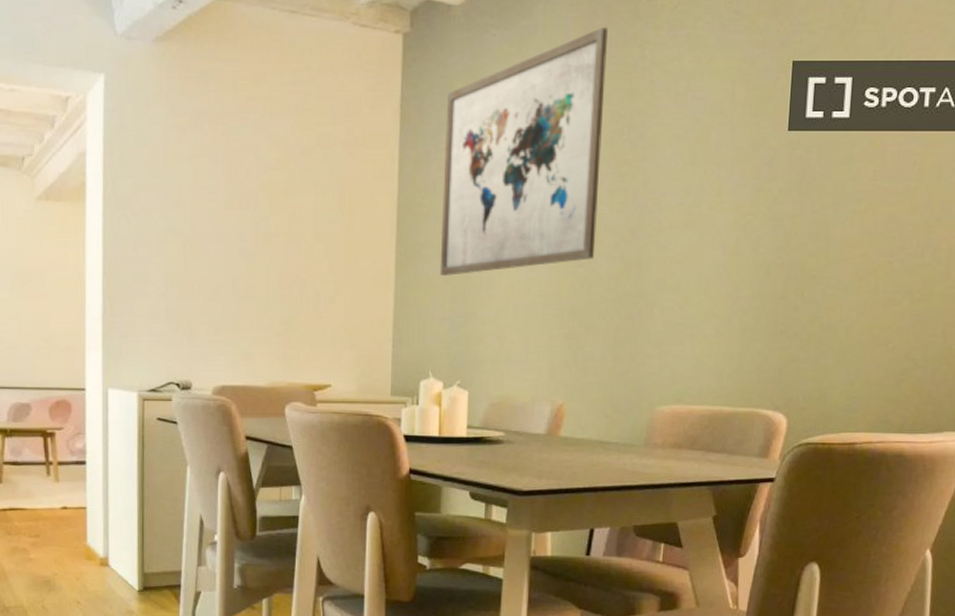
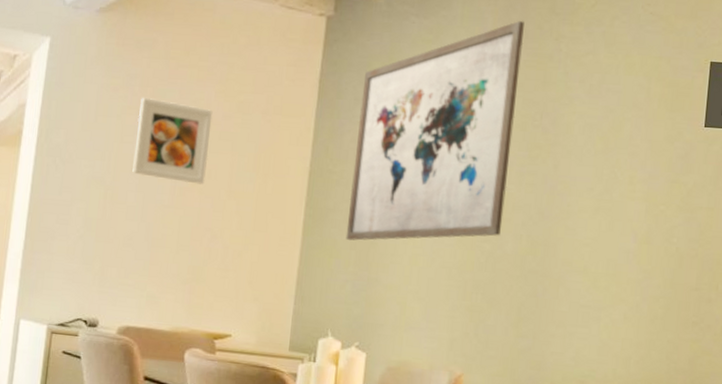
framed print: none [211,136,291,228] -> present [132,97,213,185]

